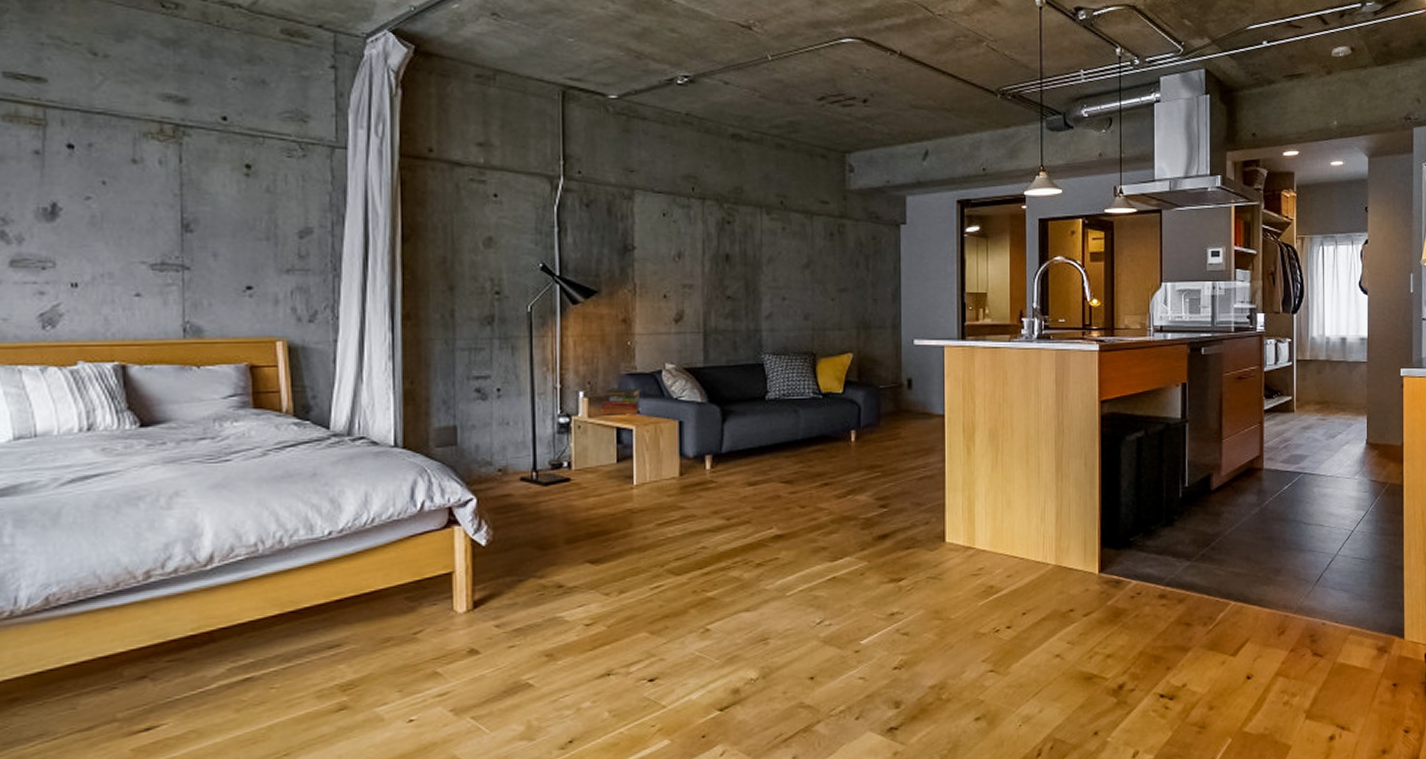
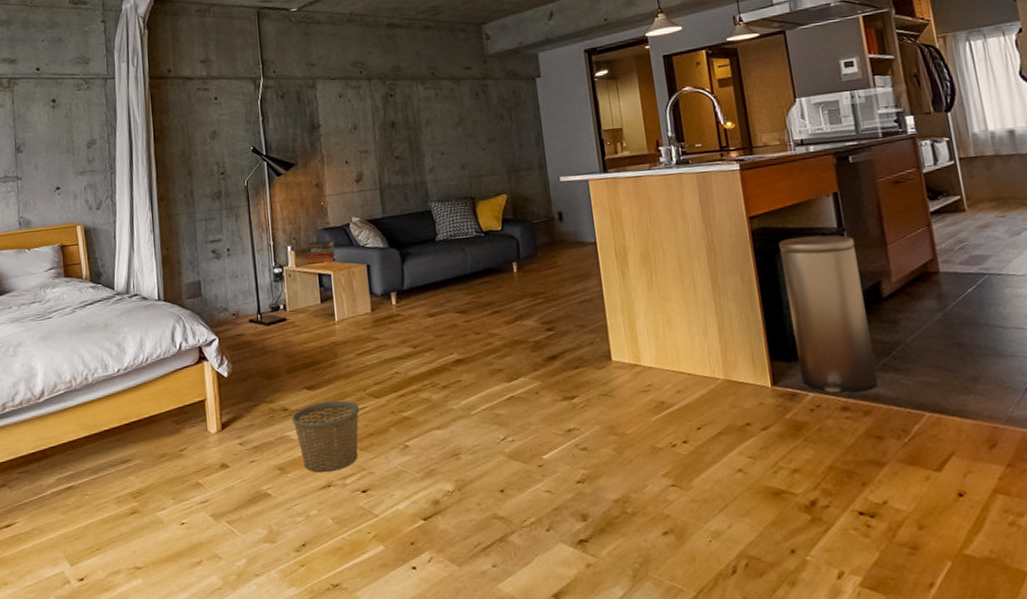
basket: none [568,577,655,659] -> present [292,400,360,472]
pedal bin: none [1125,424,1195,581] -> present [779,235,878,393]

